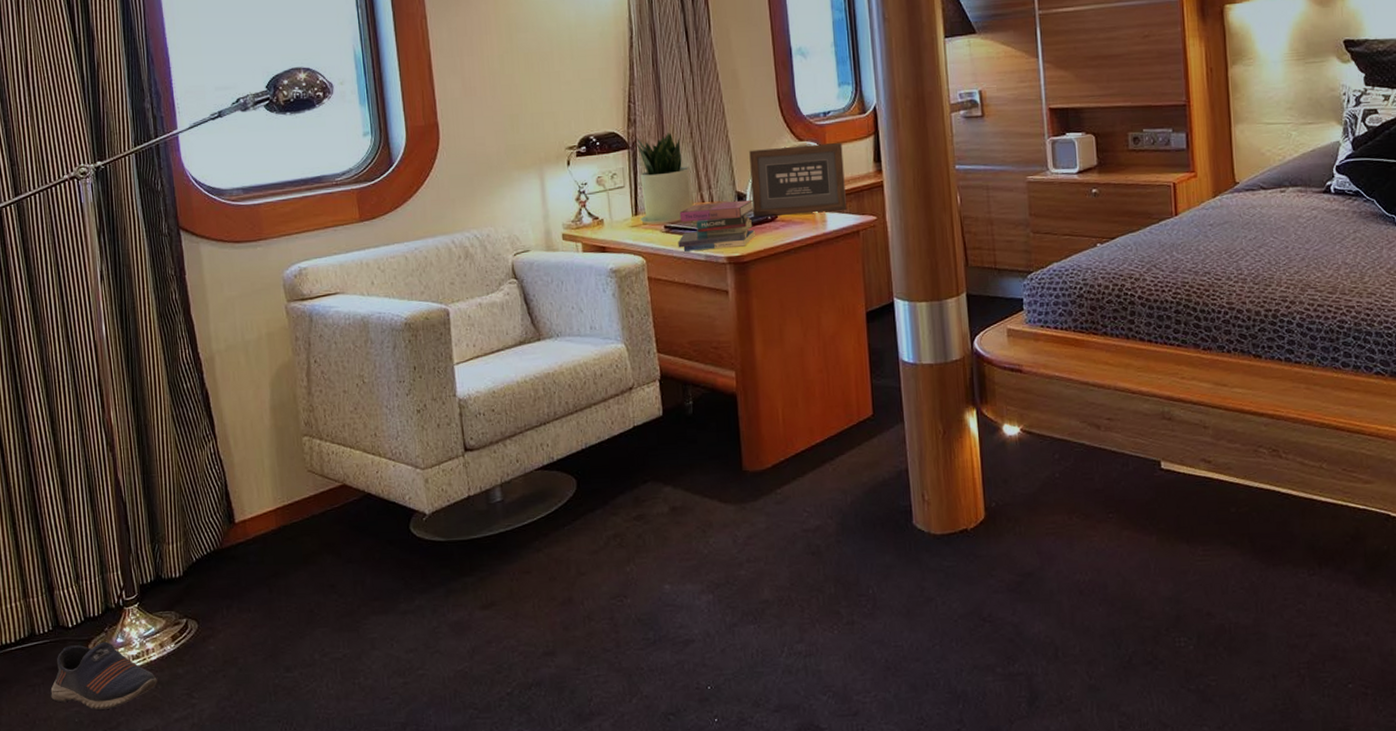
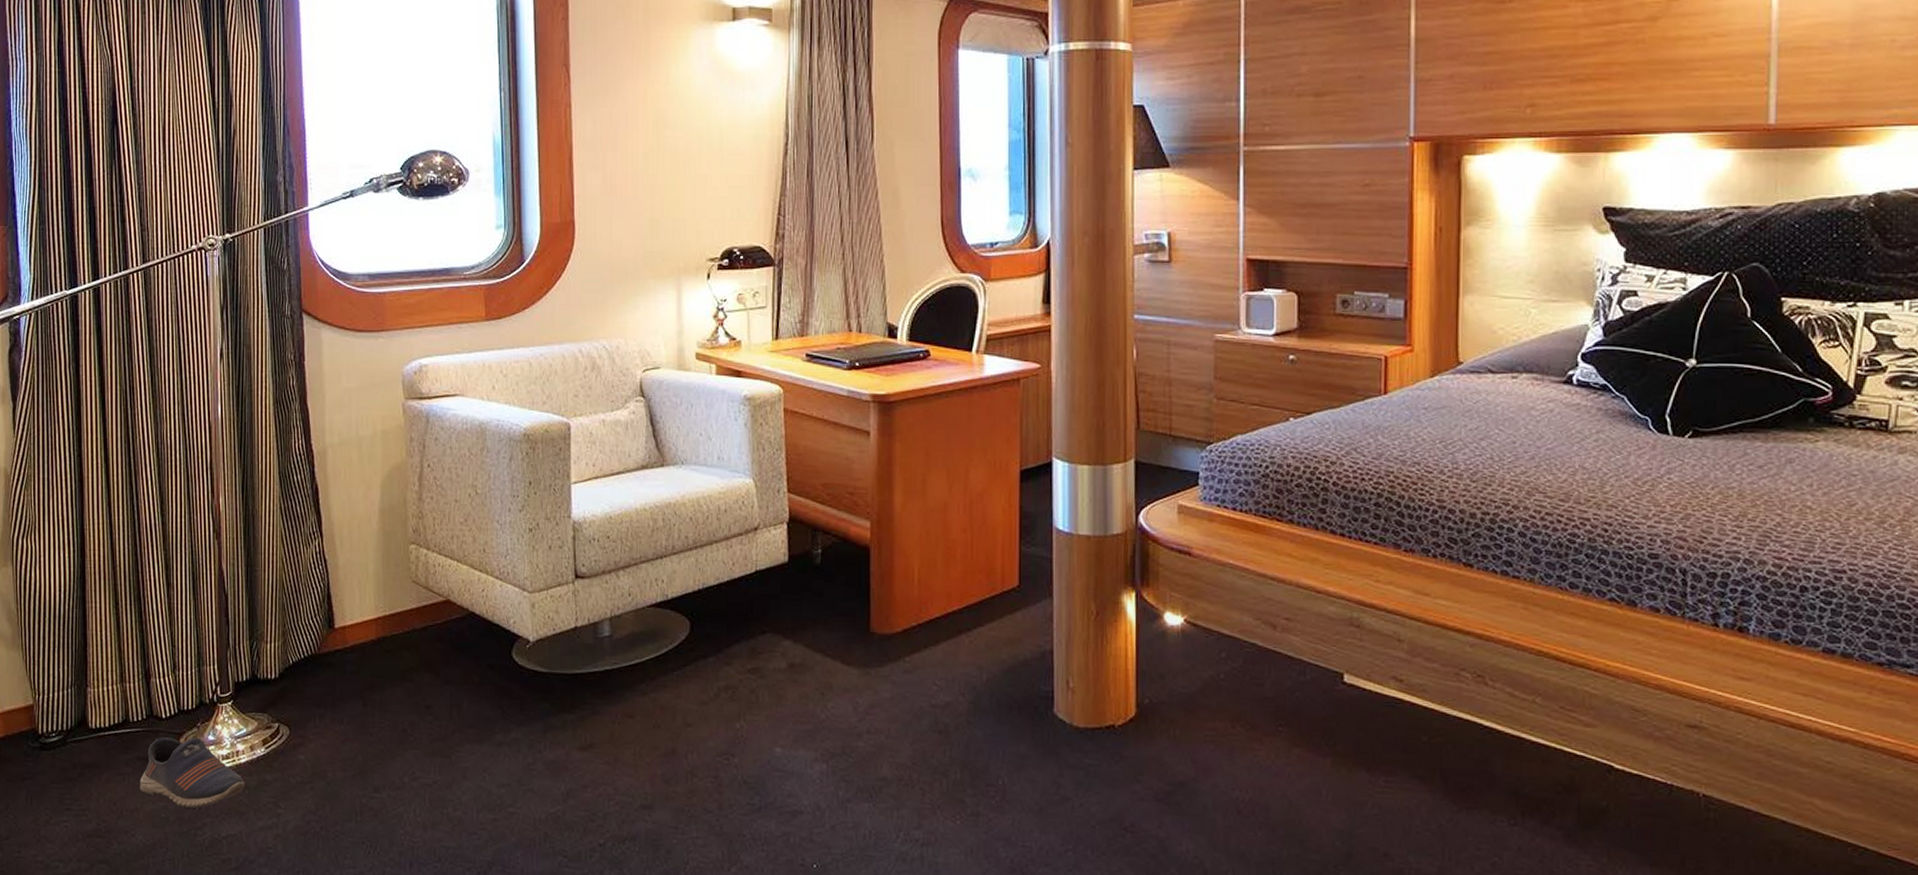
planter: present [635,133,694,226] -> none [780,252,840,353]
books: present [678,199,756,251] -> none [819,332,906,385]
picture frame: present [749,143,847,218] -> none [904,278,1008,355]

